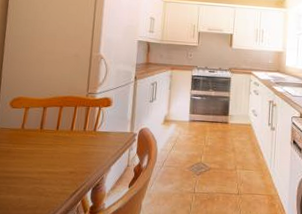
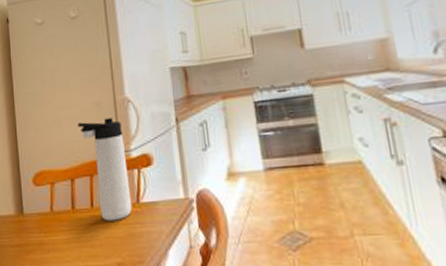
thermos bottle: none [57,66,93,142] -> present [78,118,132,221]

